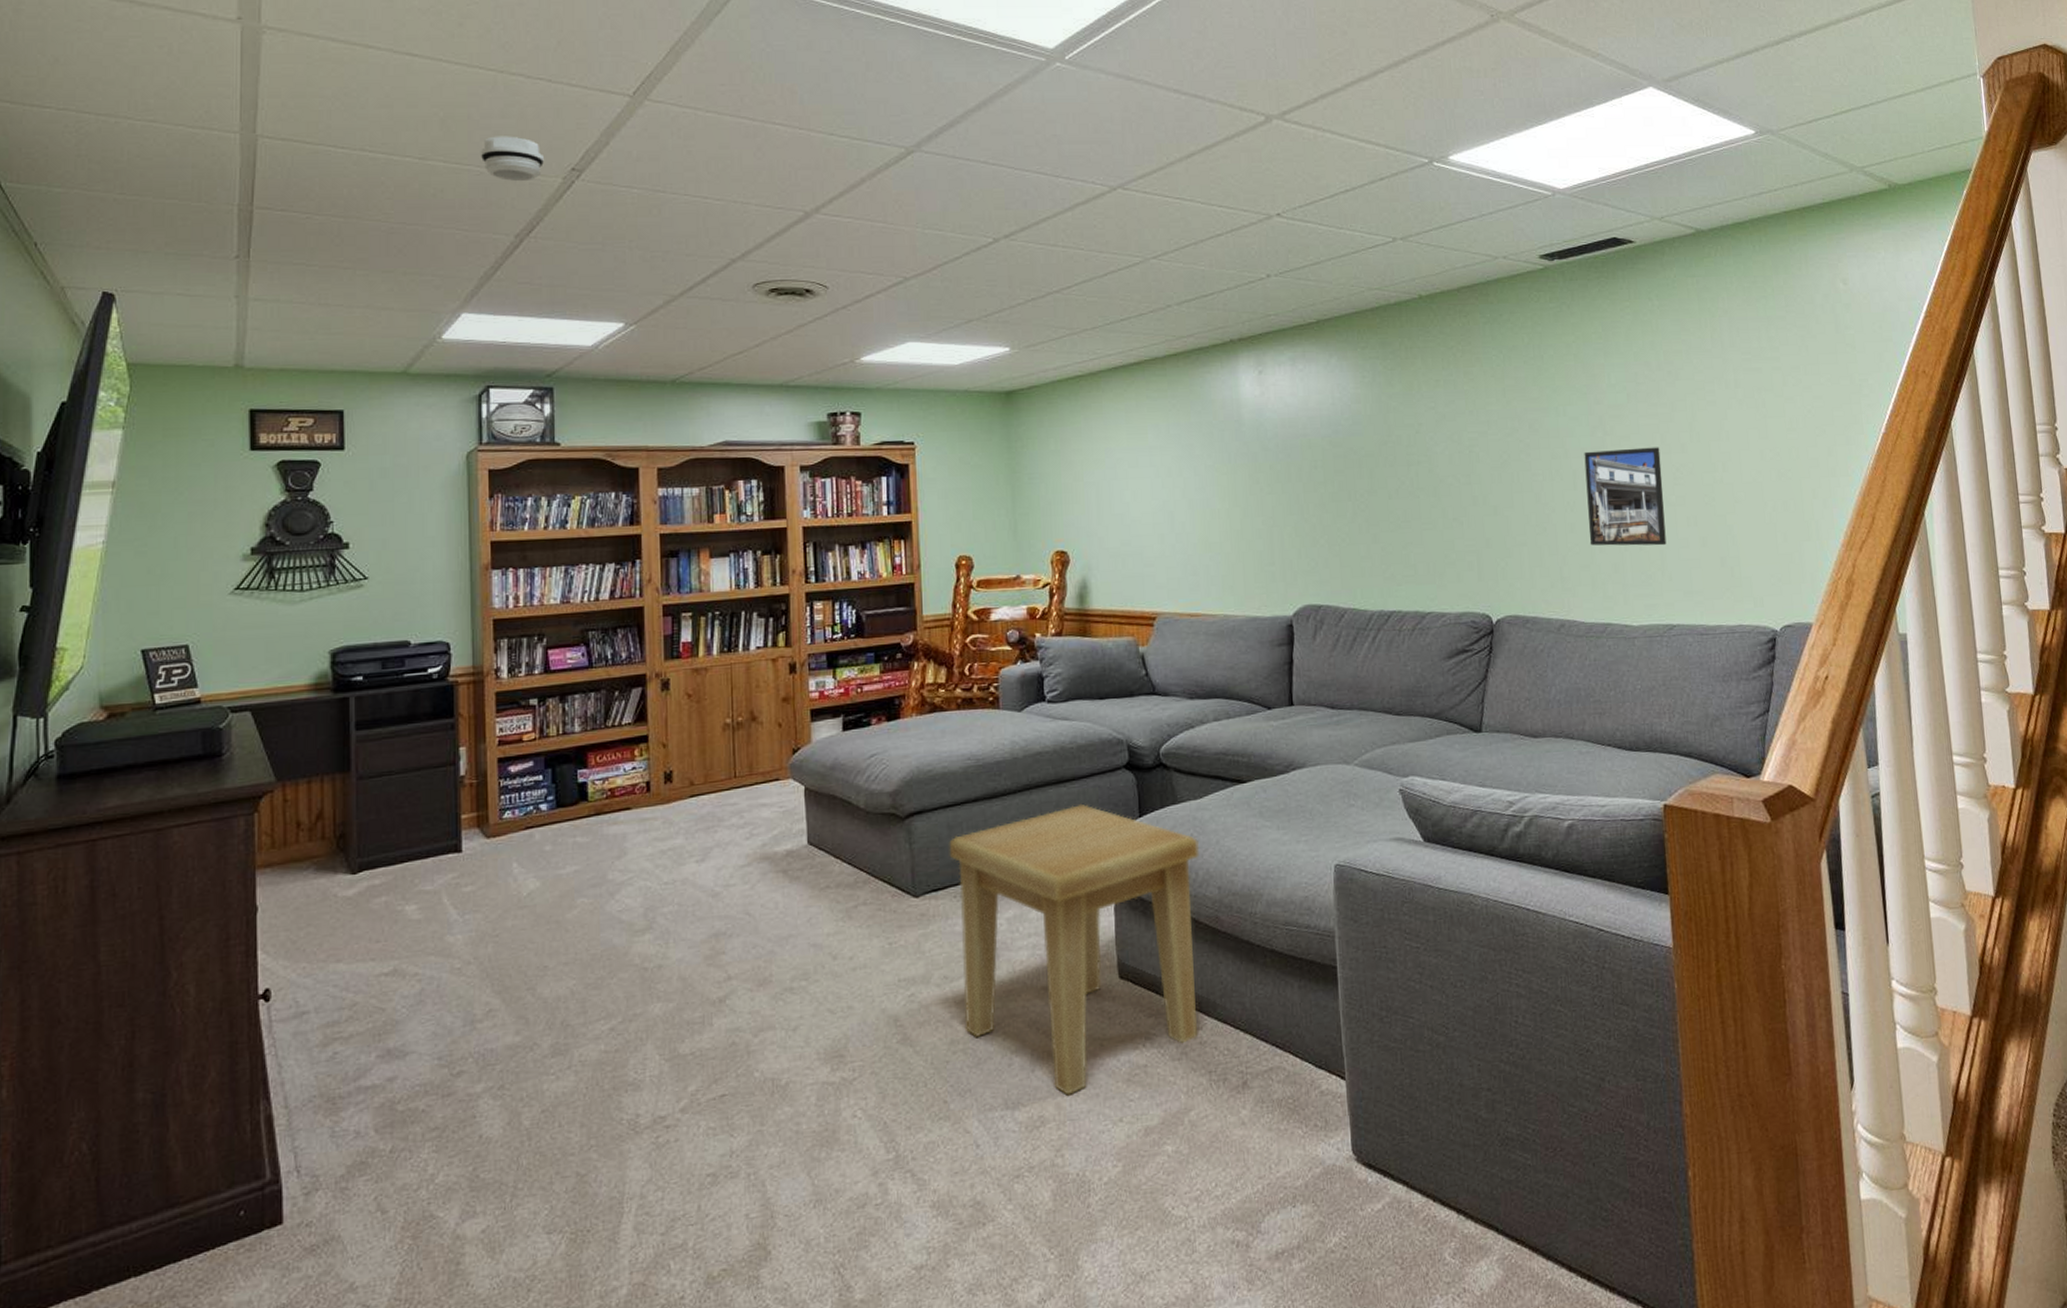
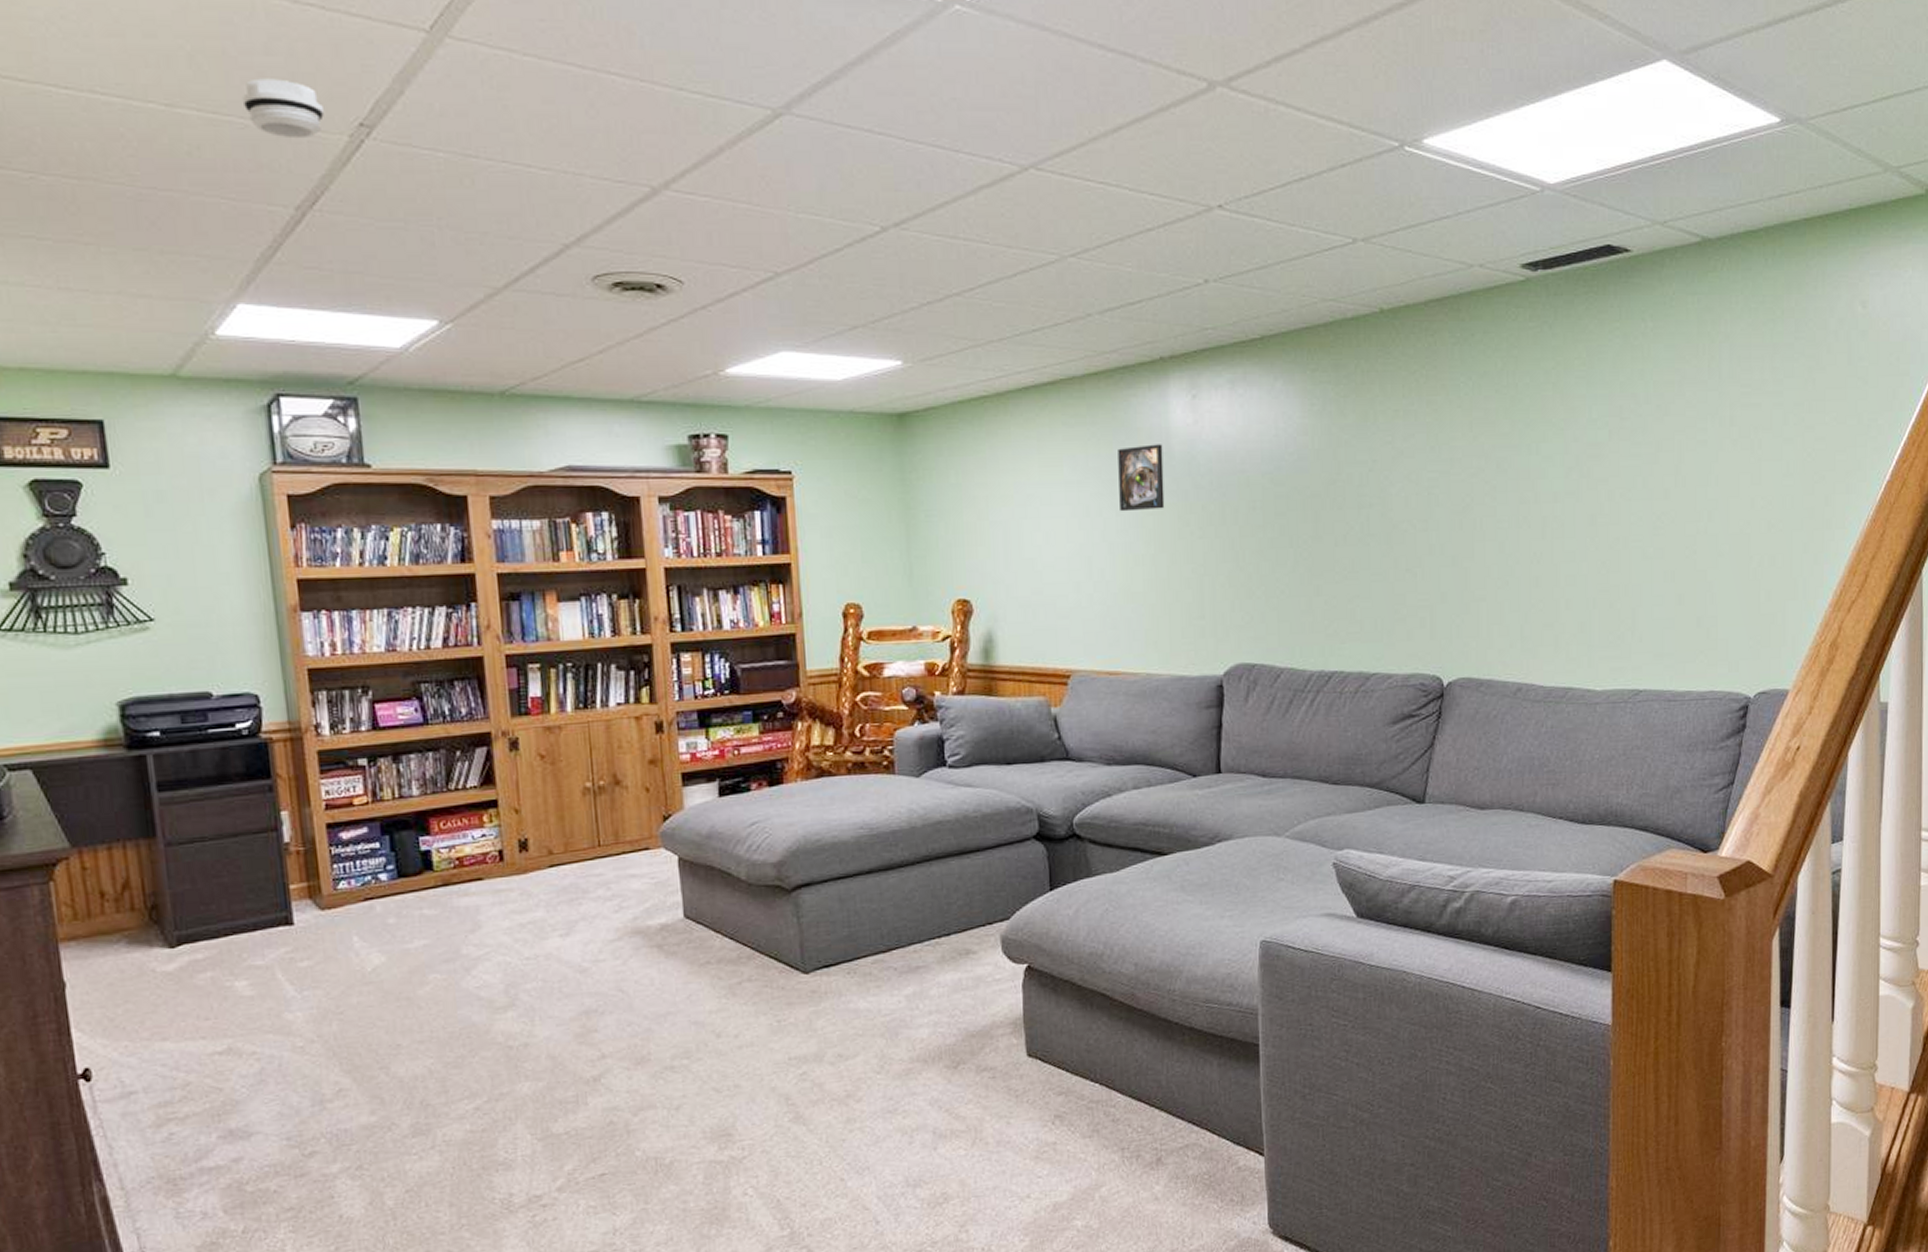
side table: present [949,803,1199,1095] -> none [841,876,1115,1173]
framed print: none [1195,413,1237,472] -> present [1118,444,1165,512]
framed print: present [1584,447,1667,546] -> none [1555,492,1641,603]

